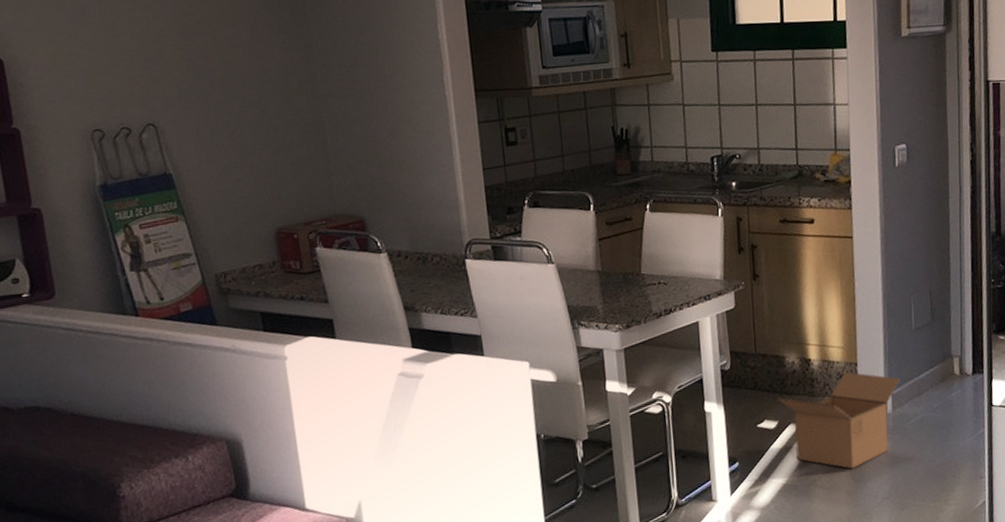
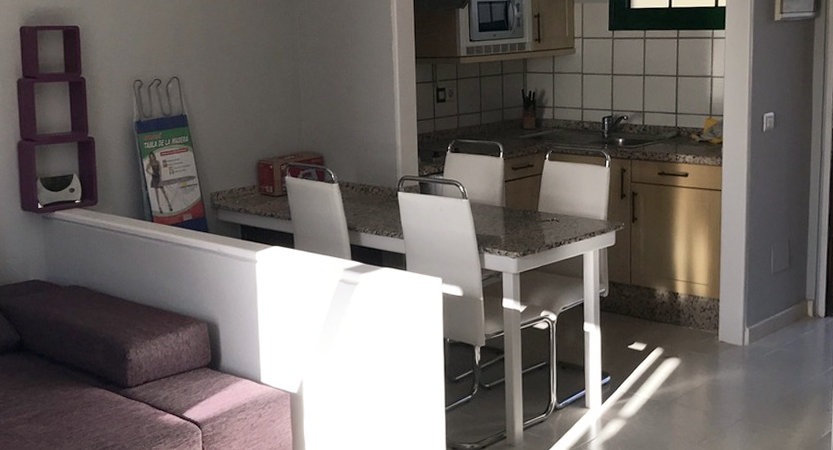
box: present [777,371,901,469] -> none [647,306,758,392]

